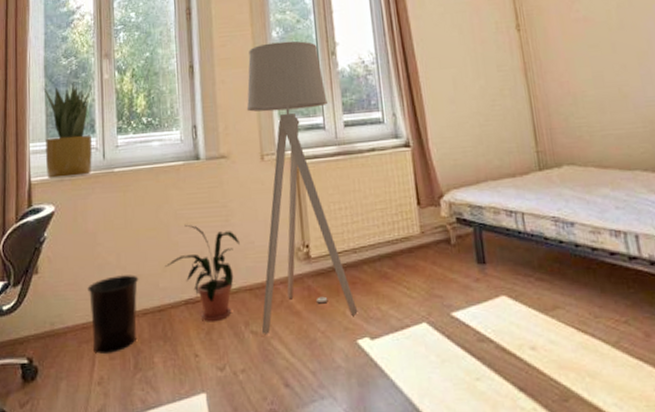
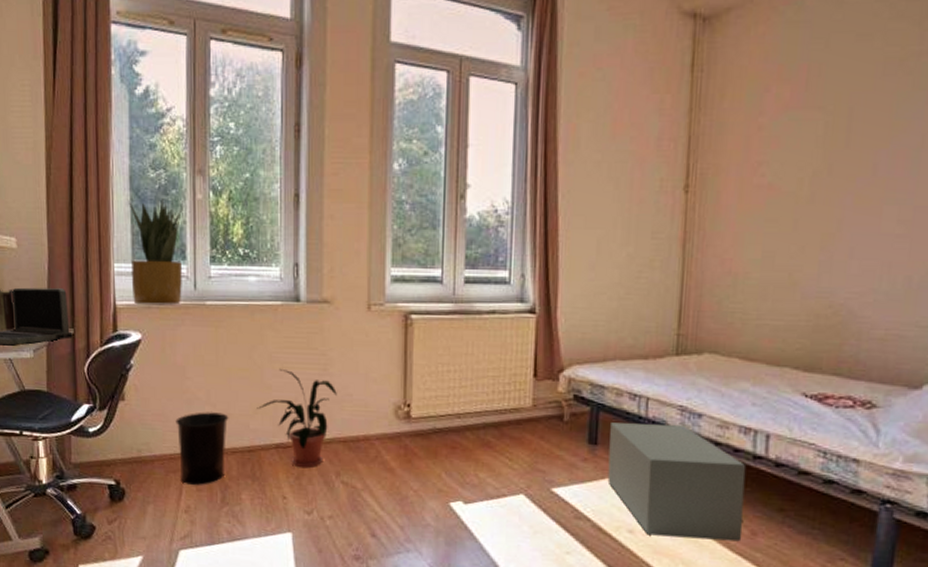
floor lamp: present [246,40,358,336] -> none [352,176,454,487]
cardboard box: none [494,236,638,350] -> present [607,422,747,542]

